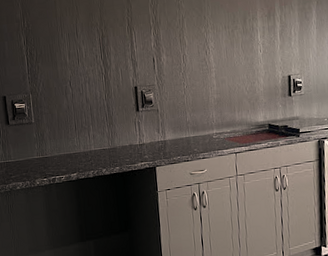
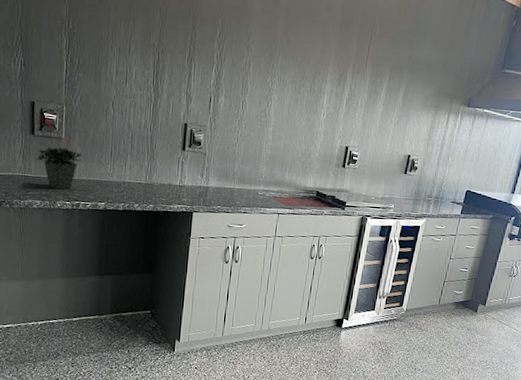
potted plant: none [15,103,51,169] -> present [38,113,81,190]

